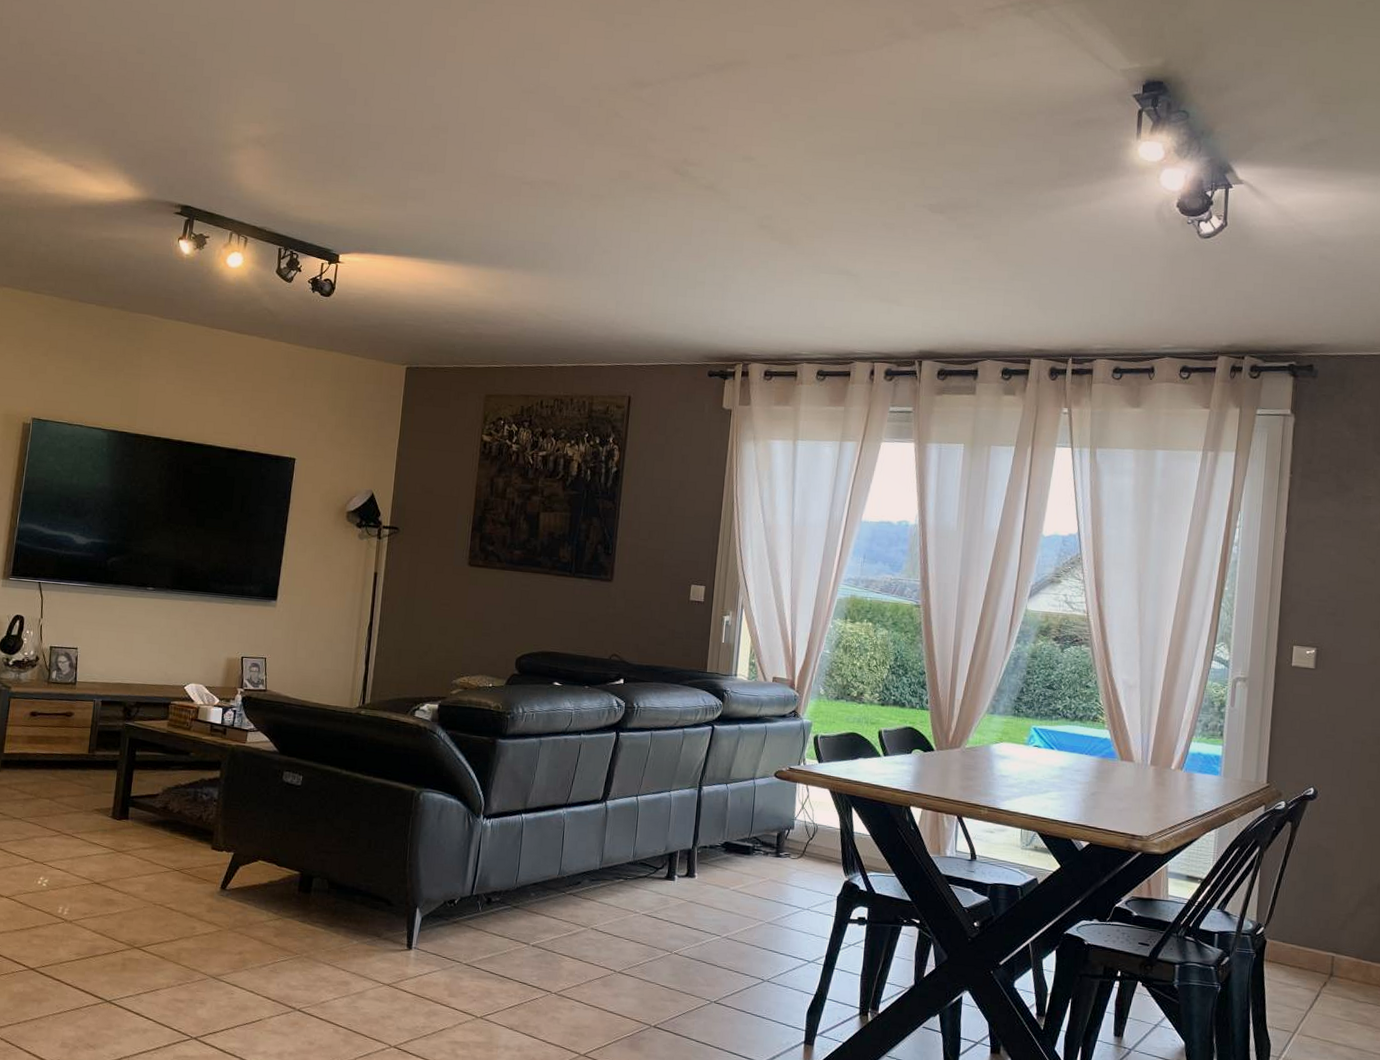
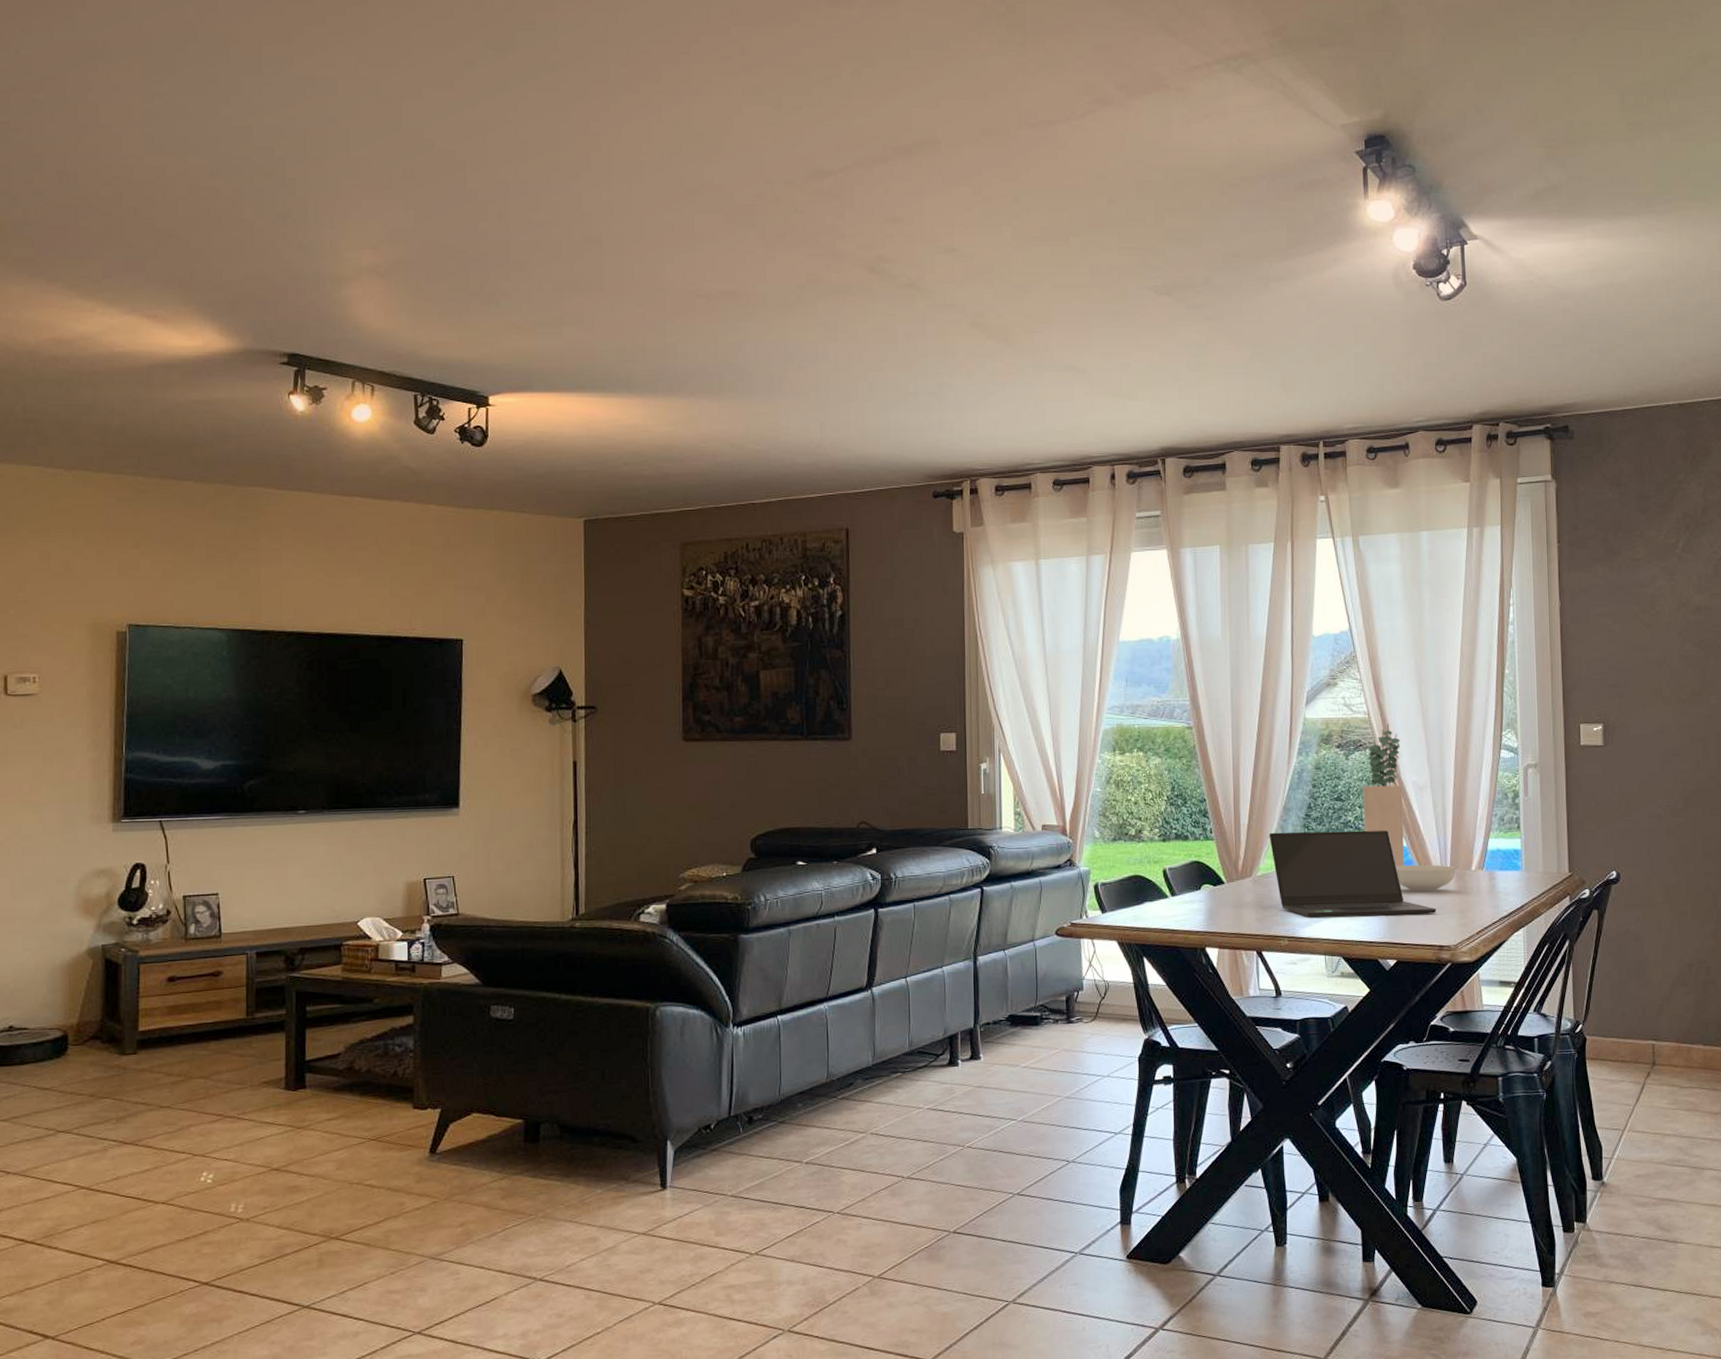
laptop: none [980,710,1133,804] -> present [1269,830,1437,918]
vase: none [1071,623,1116,758] -> present [1363,723,1404,867]
bowl: none [1097,756,1157,784] -> present [1395,865,1457,892]

